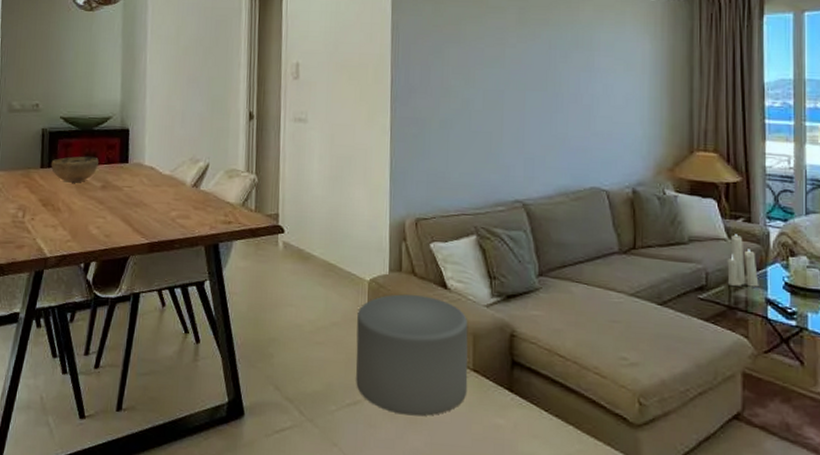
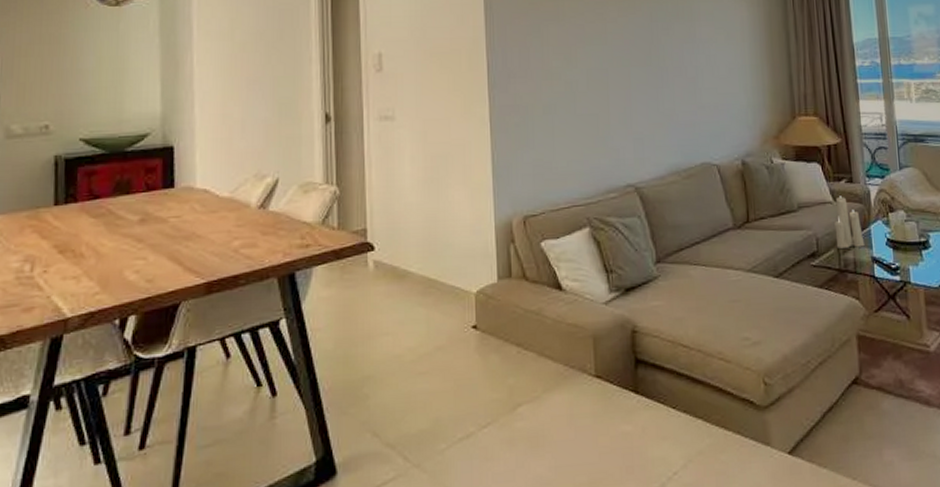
decorative bowl: present [50,156,99,183] -> none [68,184,134,220]
pouf: present [356,294,468,416] -> none [465,301,591,440]

